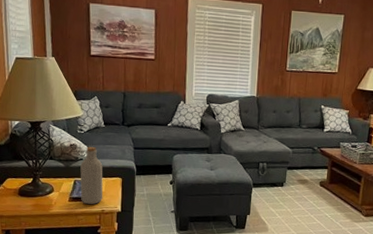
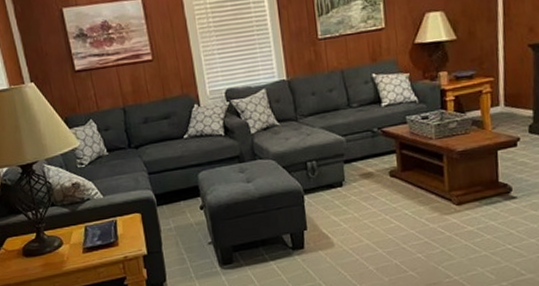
bottle: present [80,146,103,205] -> none [88,181,123,253]

